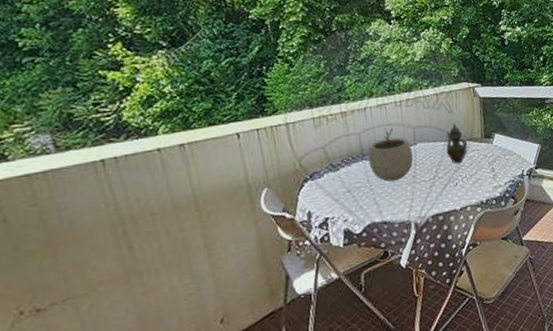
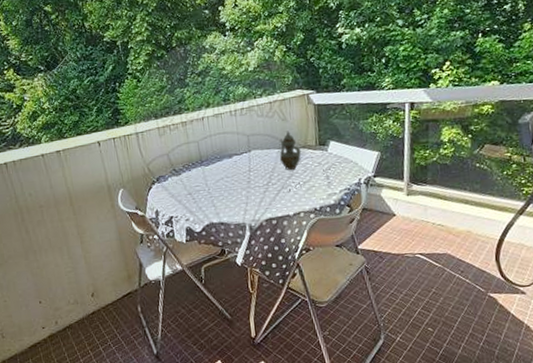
plant pot: present [368,127,414,182] -> none [206,135,248,186]

